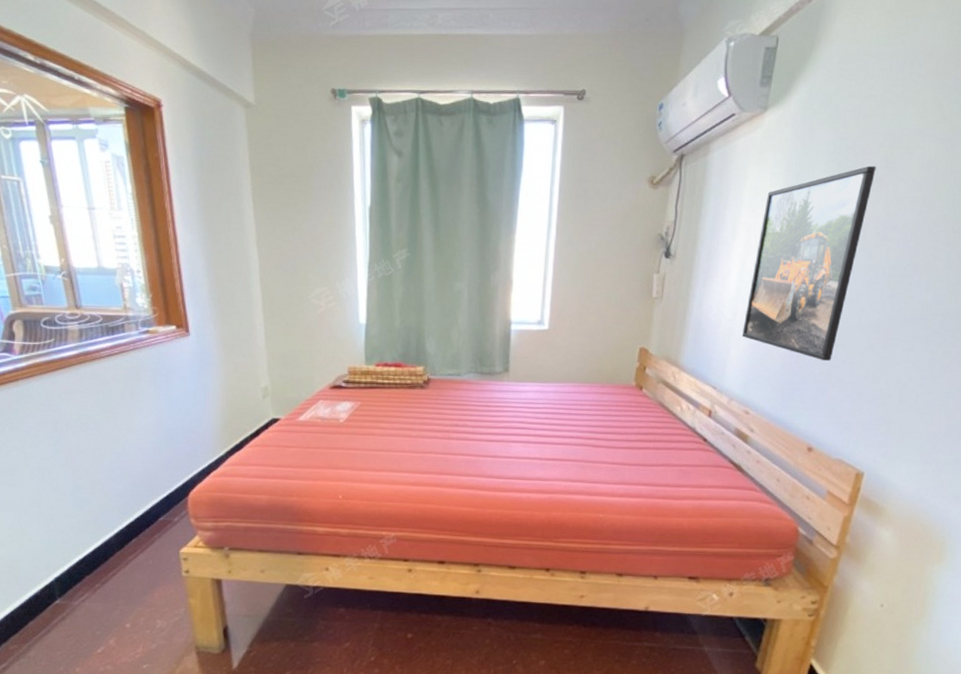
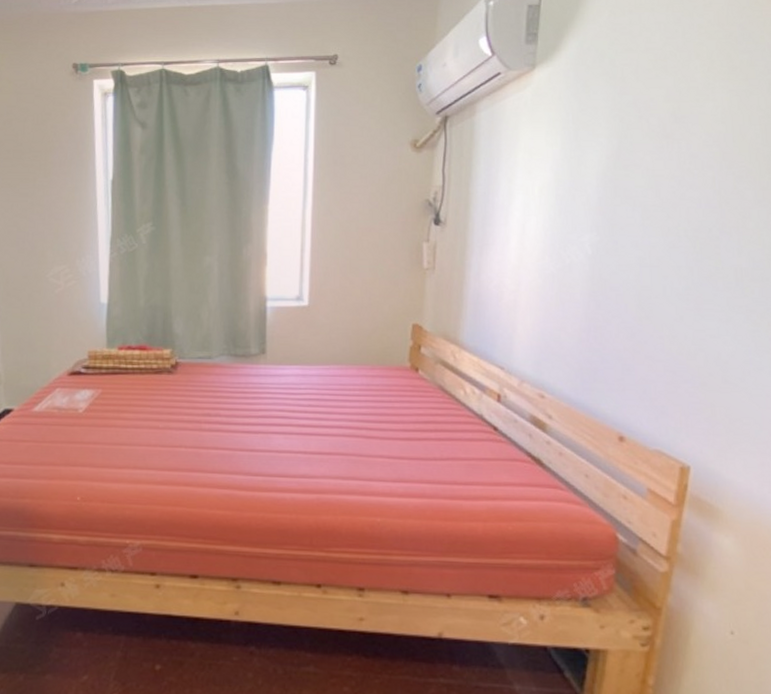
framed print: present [742,165,876,361] -> none [529,121,664,335]

